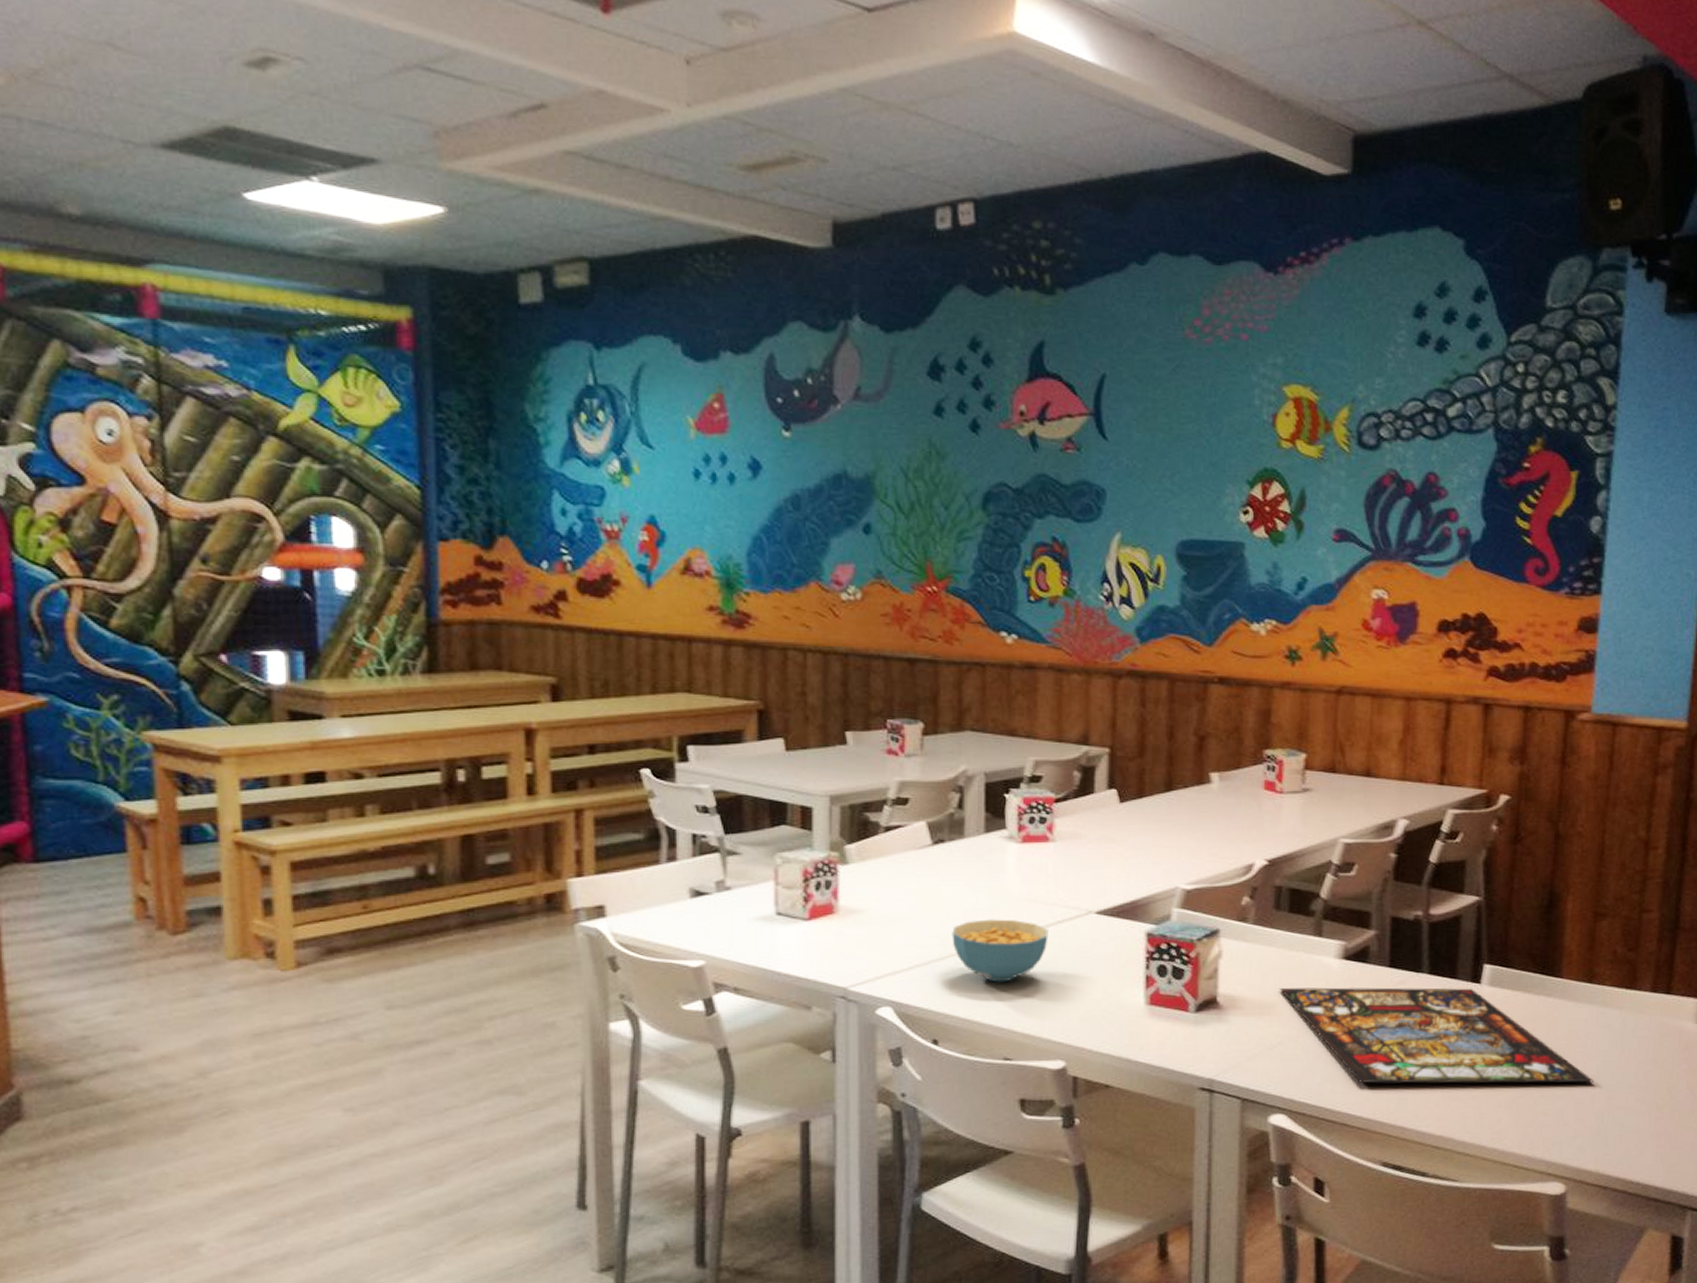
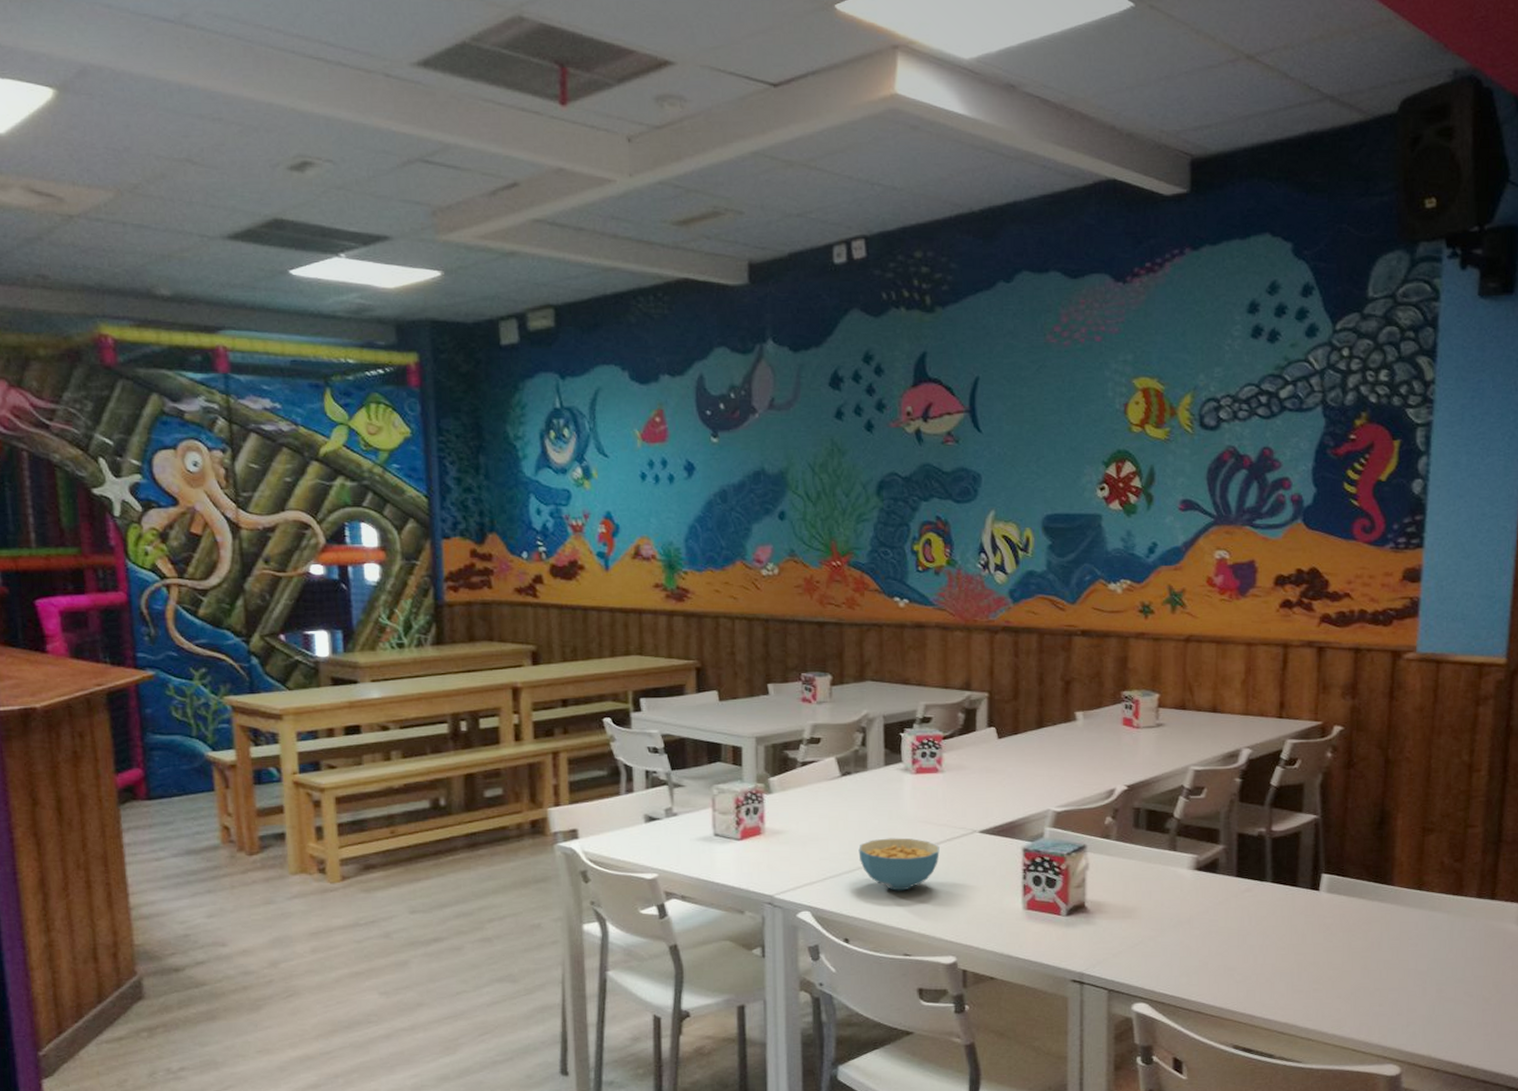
stained glass panel: present [1279,987,1595,1084] -> none [1139,894,1425,978]

